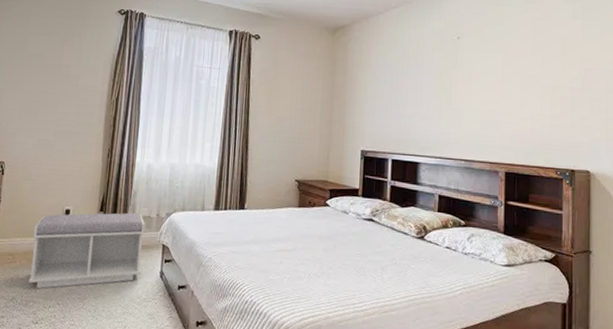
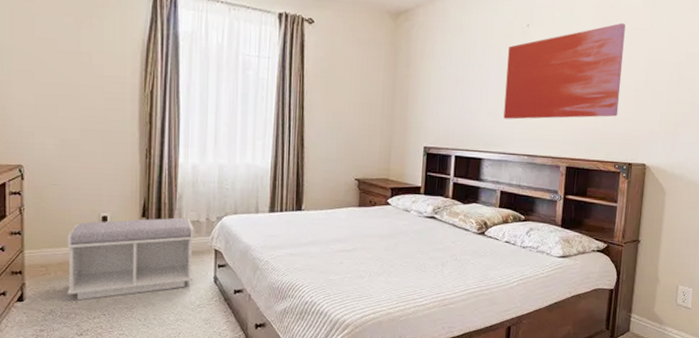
wall art: none [438,34,556,125] -> present [503,22,626,120]

